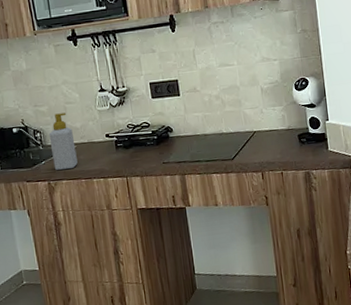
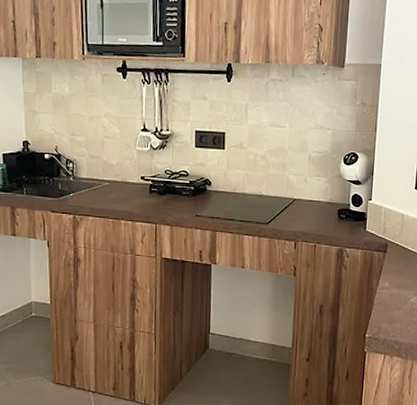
soap bottle: present [49,113,78,170] -> none [81,146,108,205]

